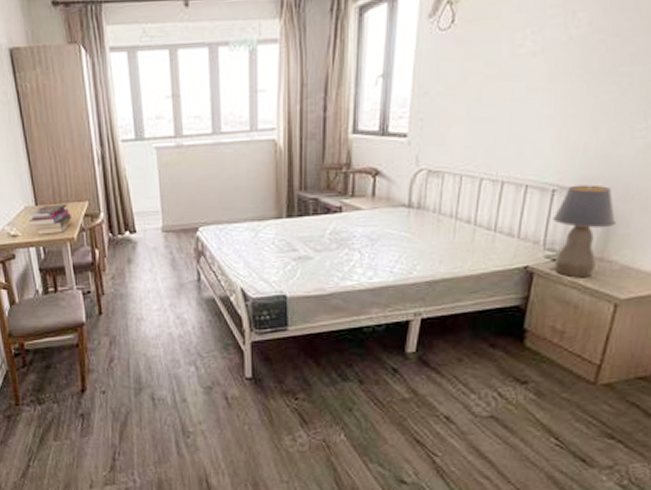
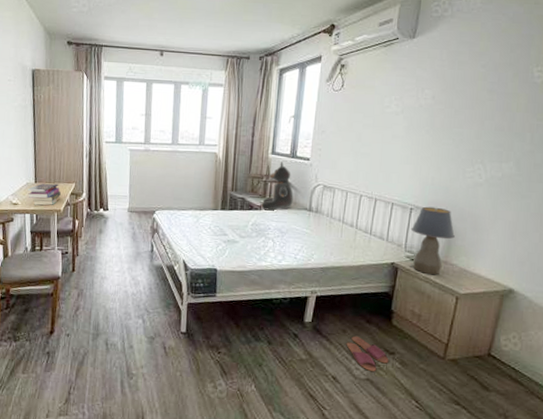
teddy bear: none [341,142,386,213] -> present [261,161,294,210]
slippers: none [462,364,520,408] -> present [346,335,389,372]

